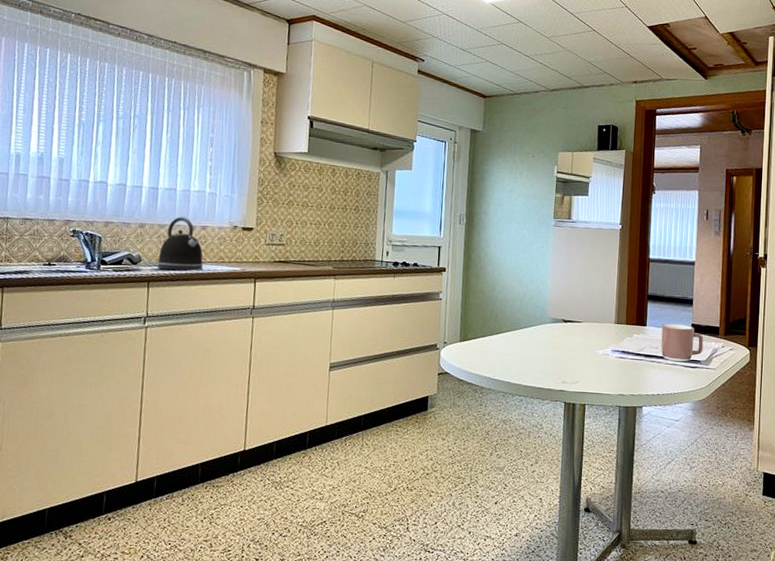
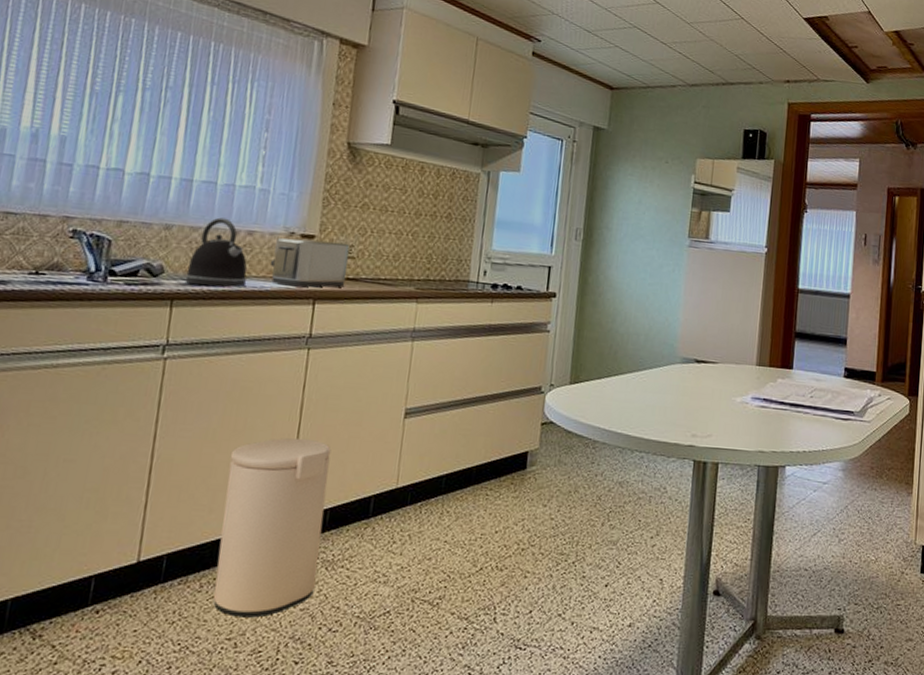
pedal bin: none [192,387,275,525] -> present [213,437,331,618]
toaster: none [221,230,280,270] -> present [271,237,350,288]
mug: present [660,323,704,362] -> none [808,366,858,413]

